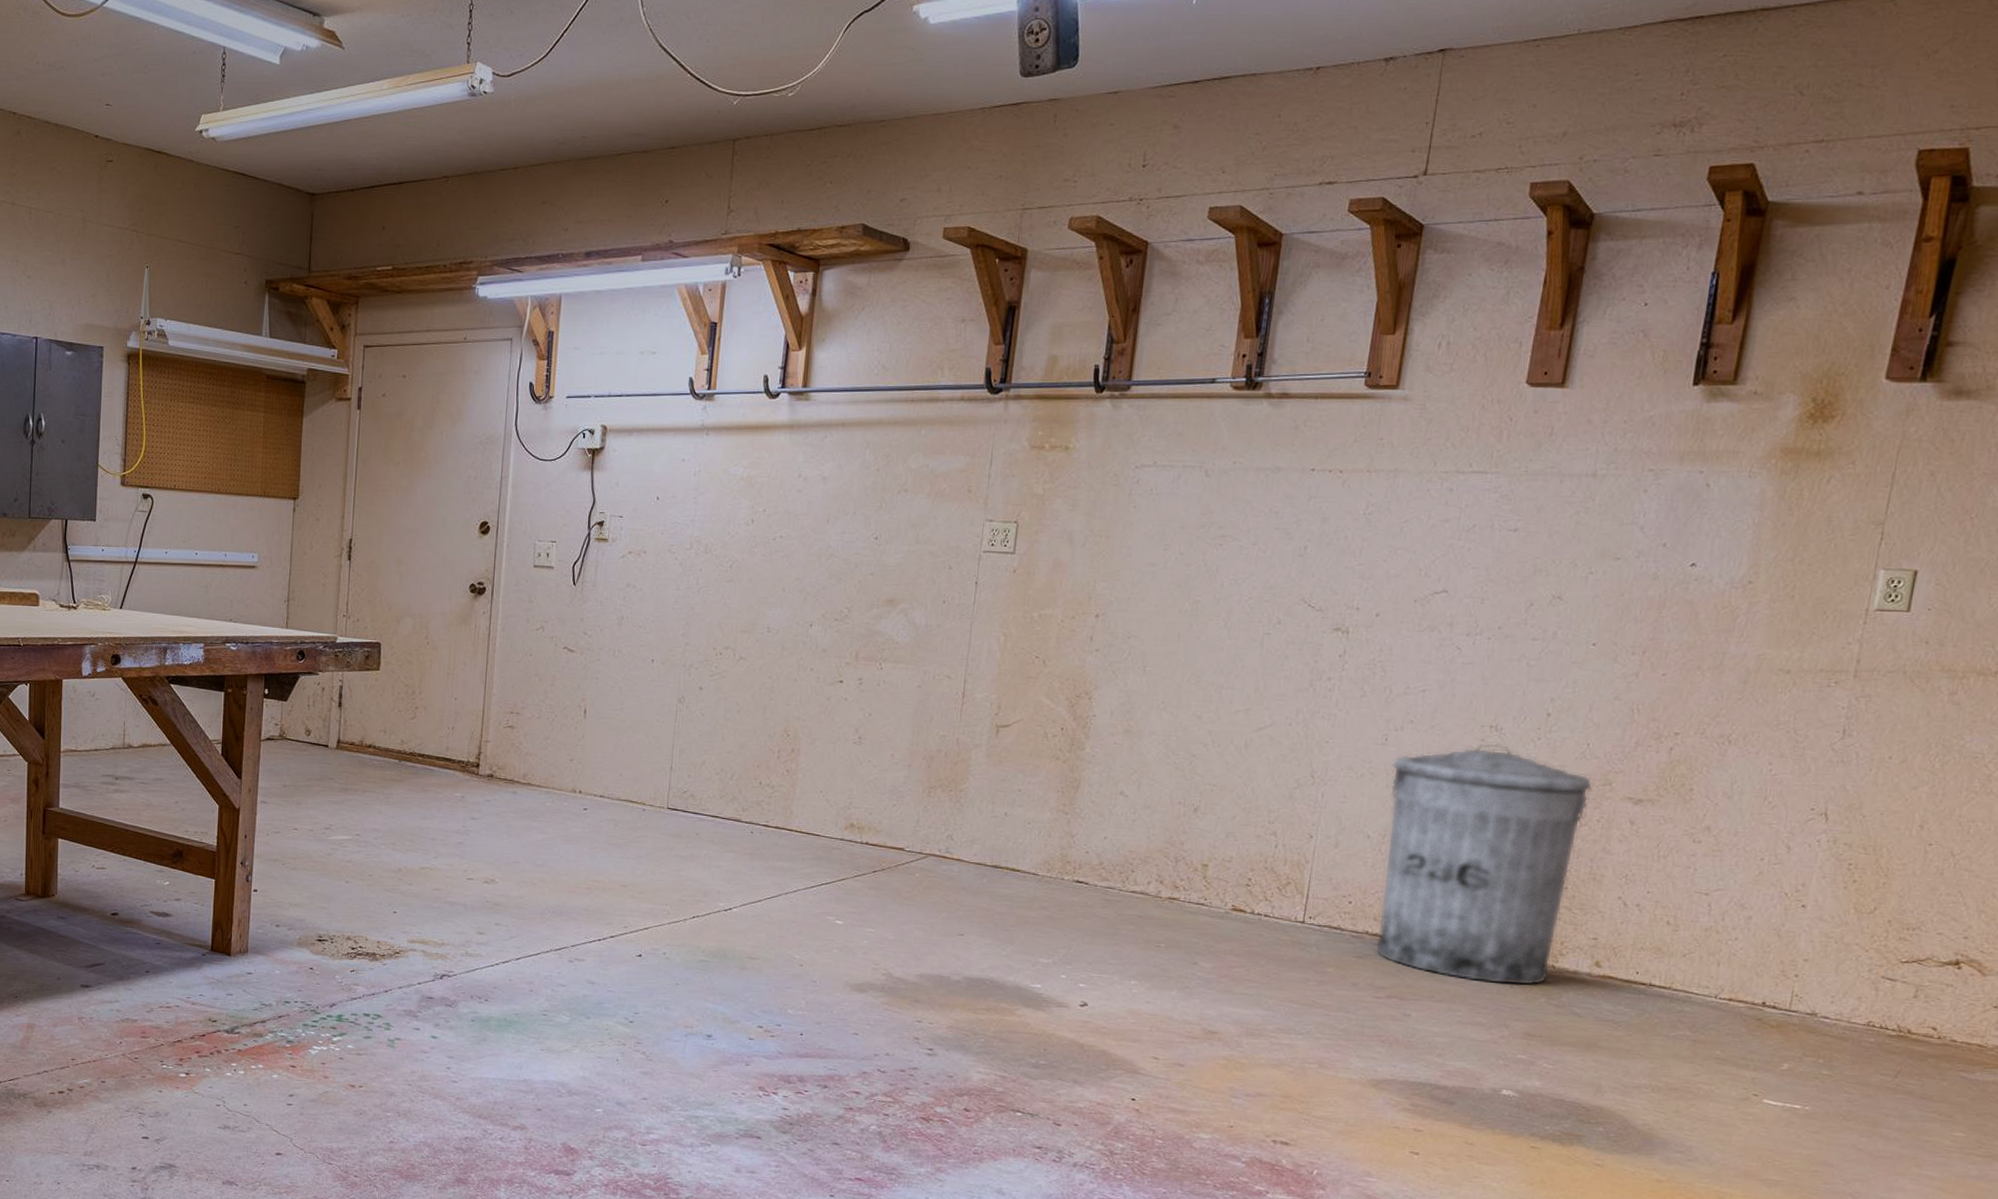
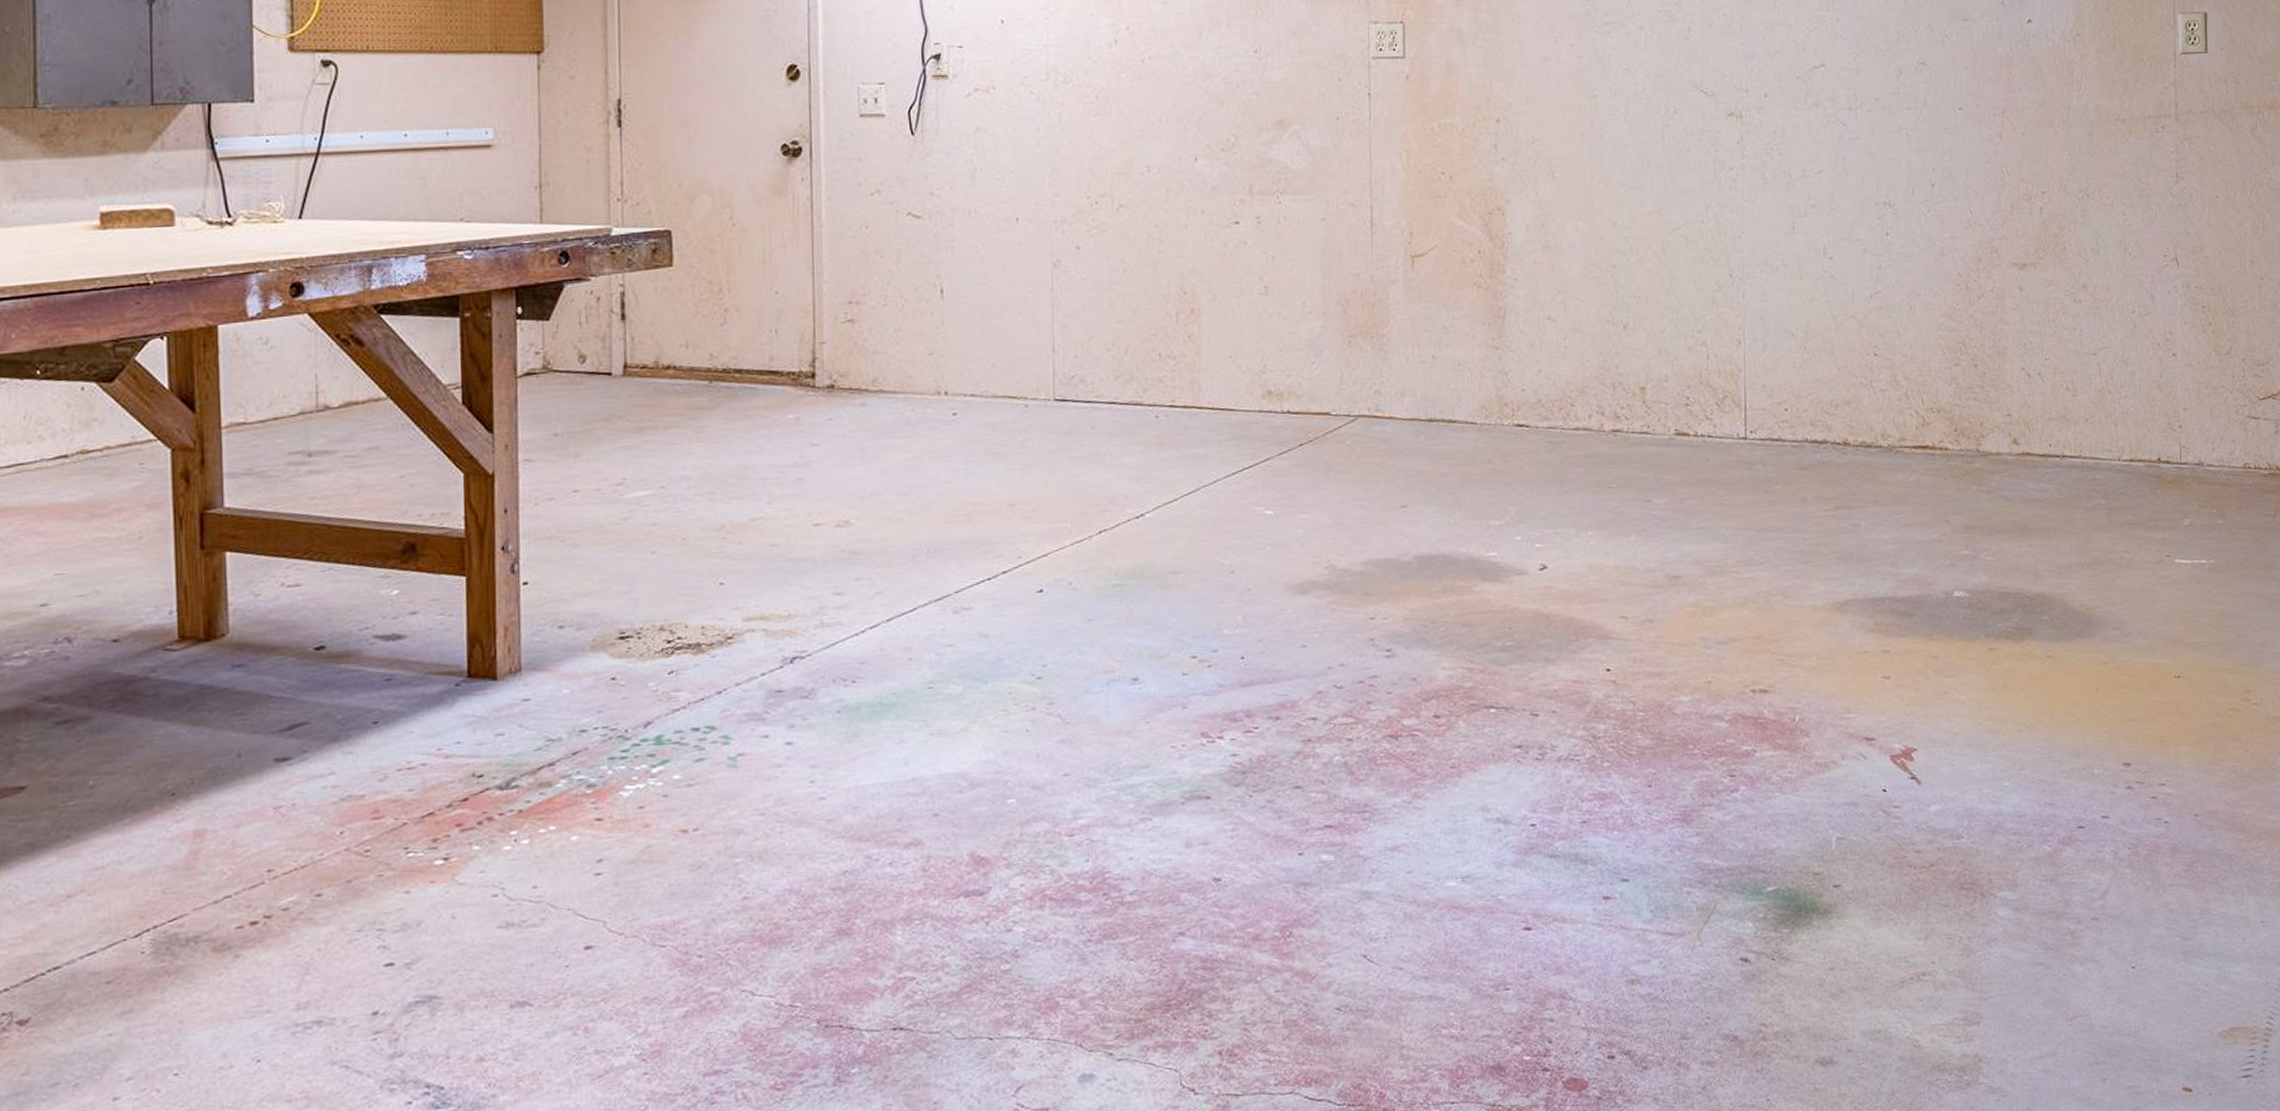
trash can: present [1375,743,1592,986] -> none [1802,221,1981,478]

